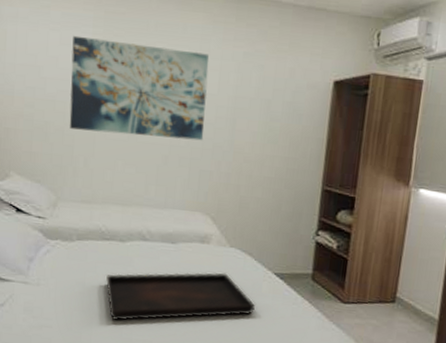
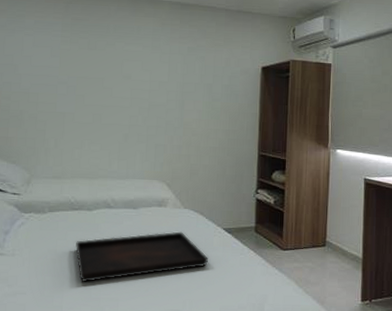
wall art: present [69,35,210,141] -> none [41,39,160,120]

